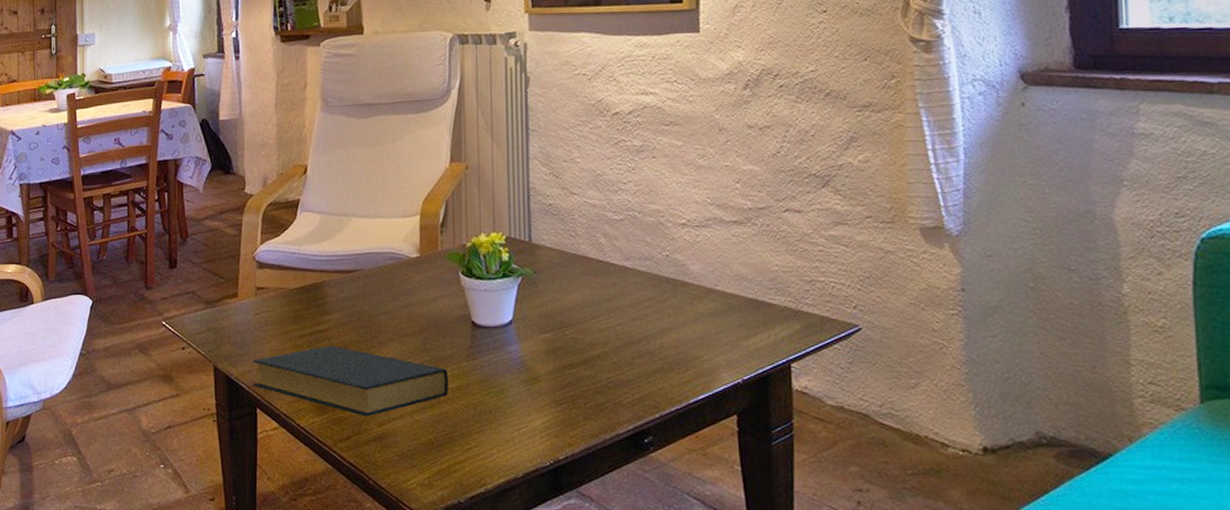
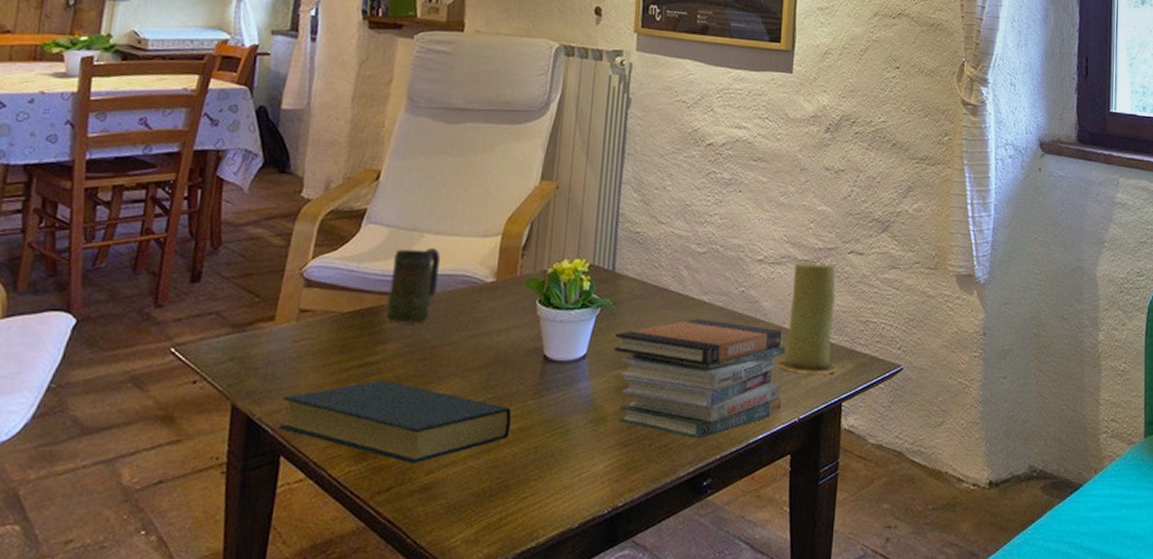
mug: none [326,230,369,295] -> present [386,248,441,323]
book stack: none [538,284,721,399] -> present [613,319,786,439]
candle: none [713,222,783,334] -> present [778,261,838,373]

